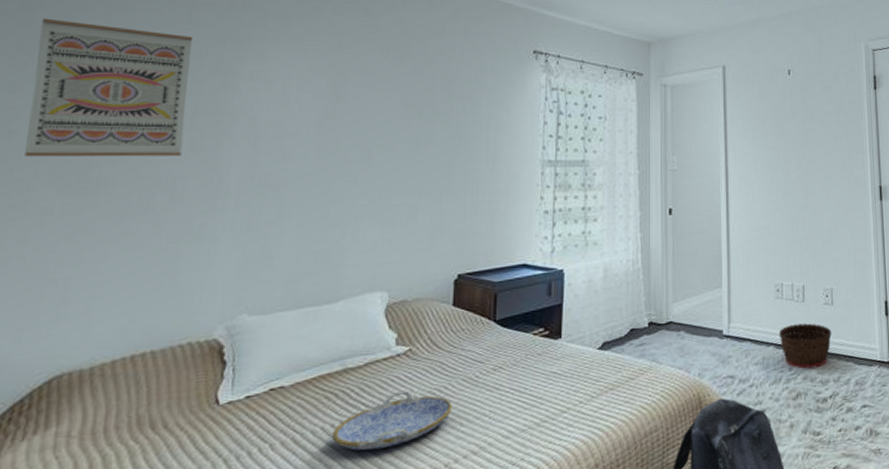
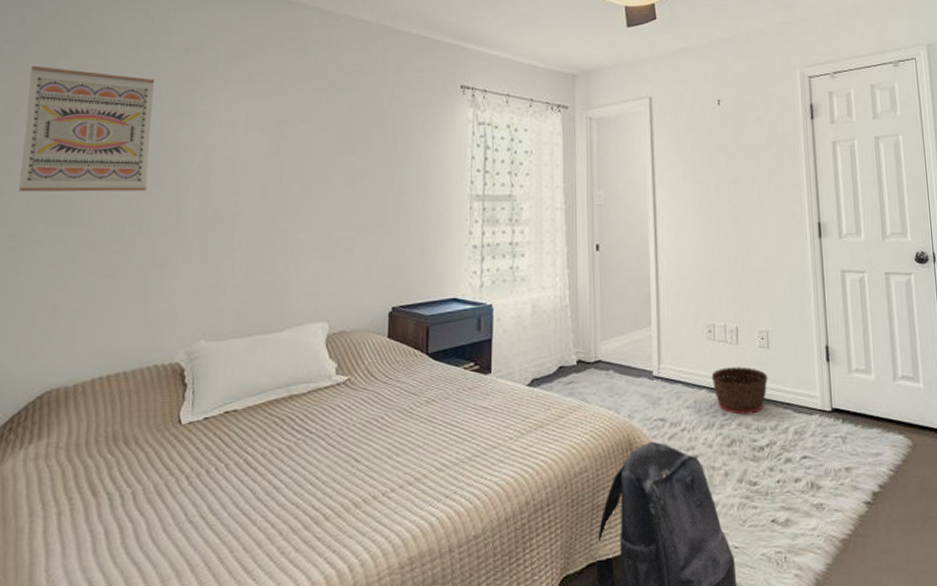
serving tray: present [333,390,452,451] -> none [280,418,388,476]

